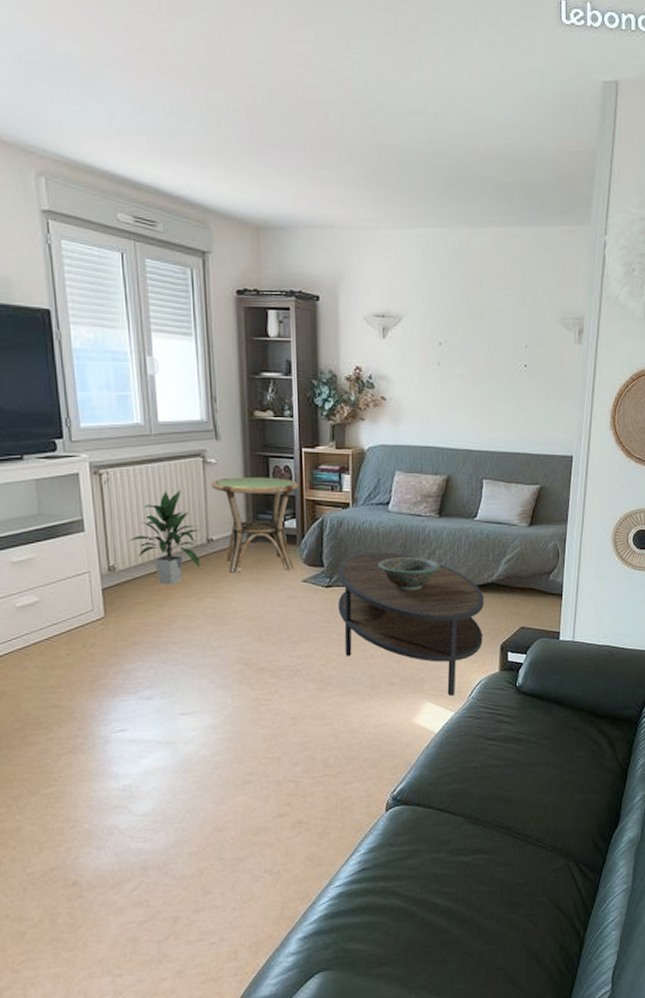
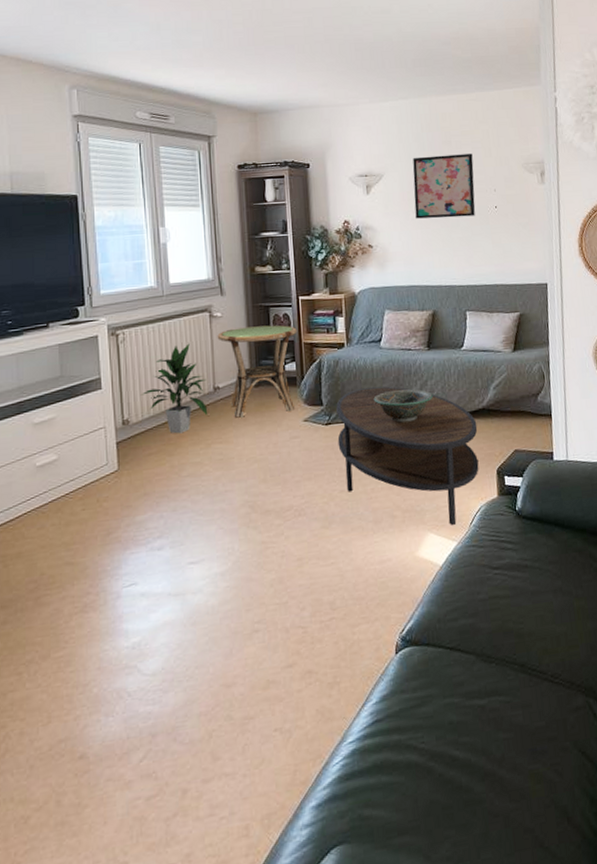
wall art: none [435,299,505,374] -> present [413,154,476,219]

